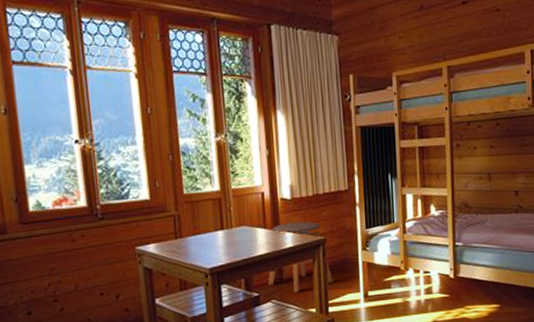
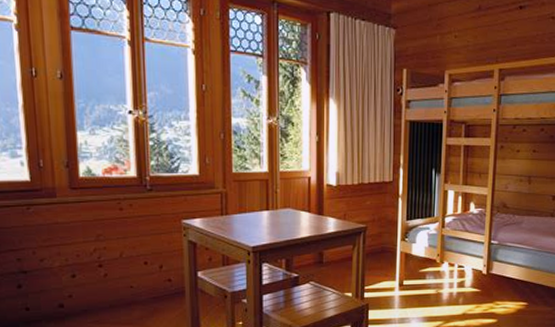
stool: present [267,221,333,293] -> none [307,209,371,276]

